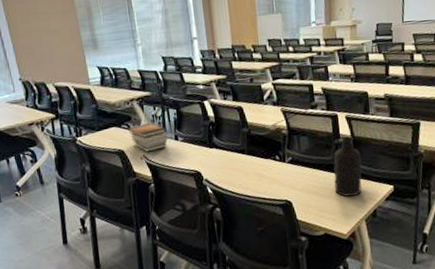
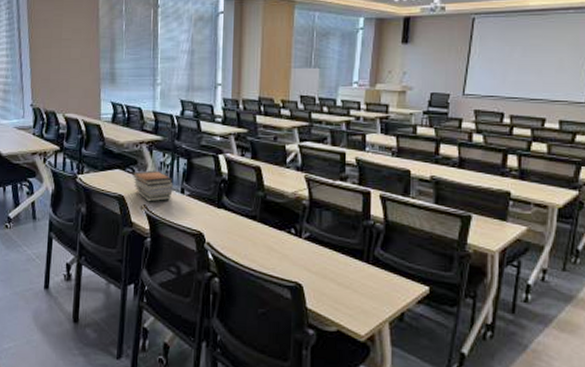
bottle: present [334,136,362,197] -> none [355,219,394,292]

